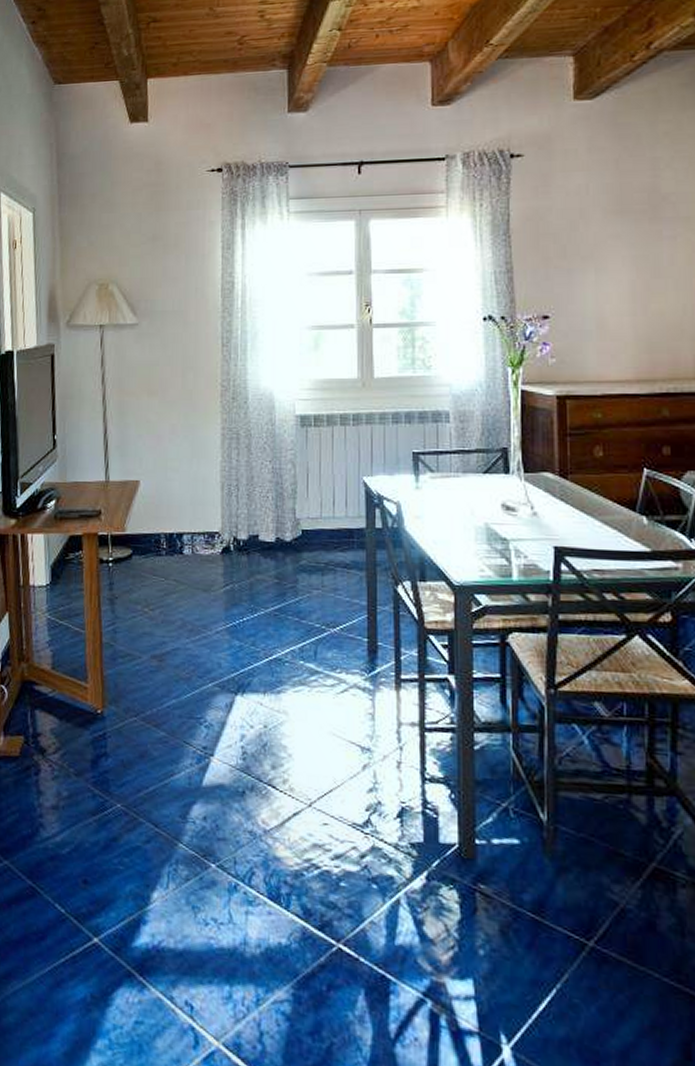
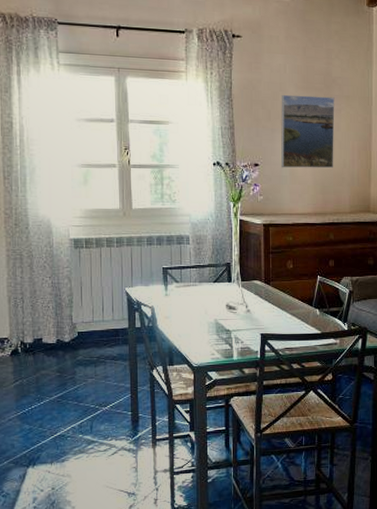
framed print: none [581,220,667,320] -> present [281,94,335,169]

